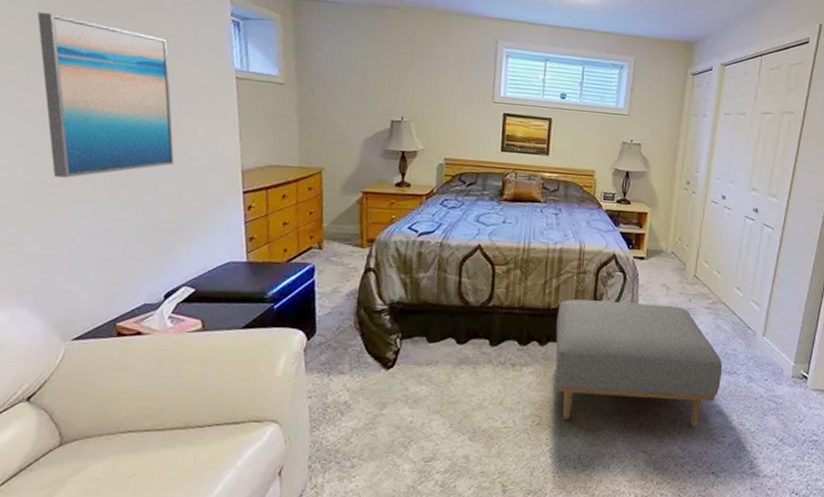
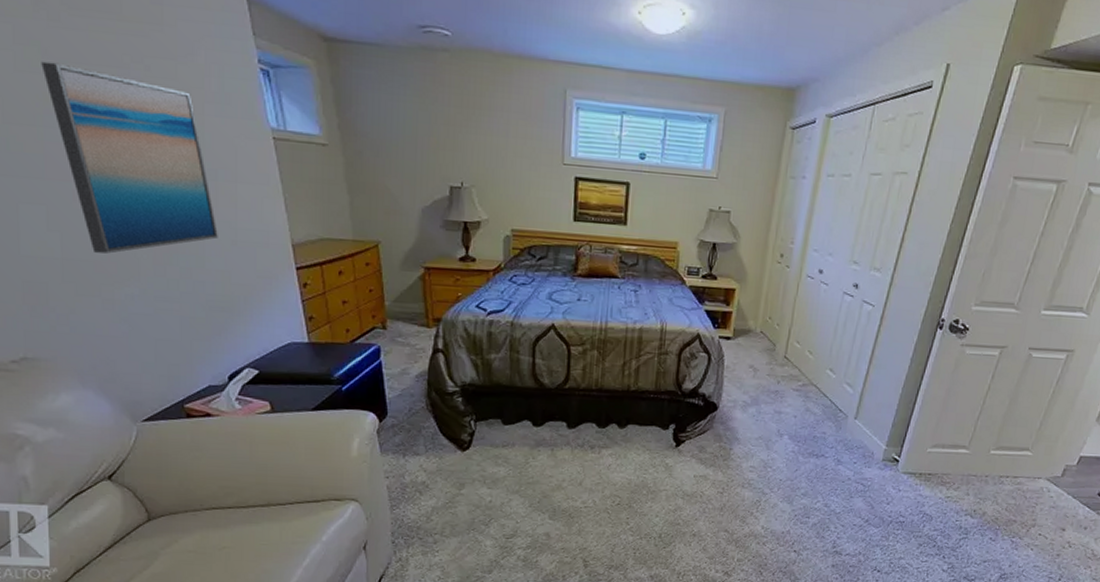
ottoman: present [555,299,723,428] -> none [635,381,810,509]

